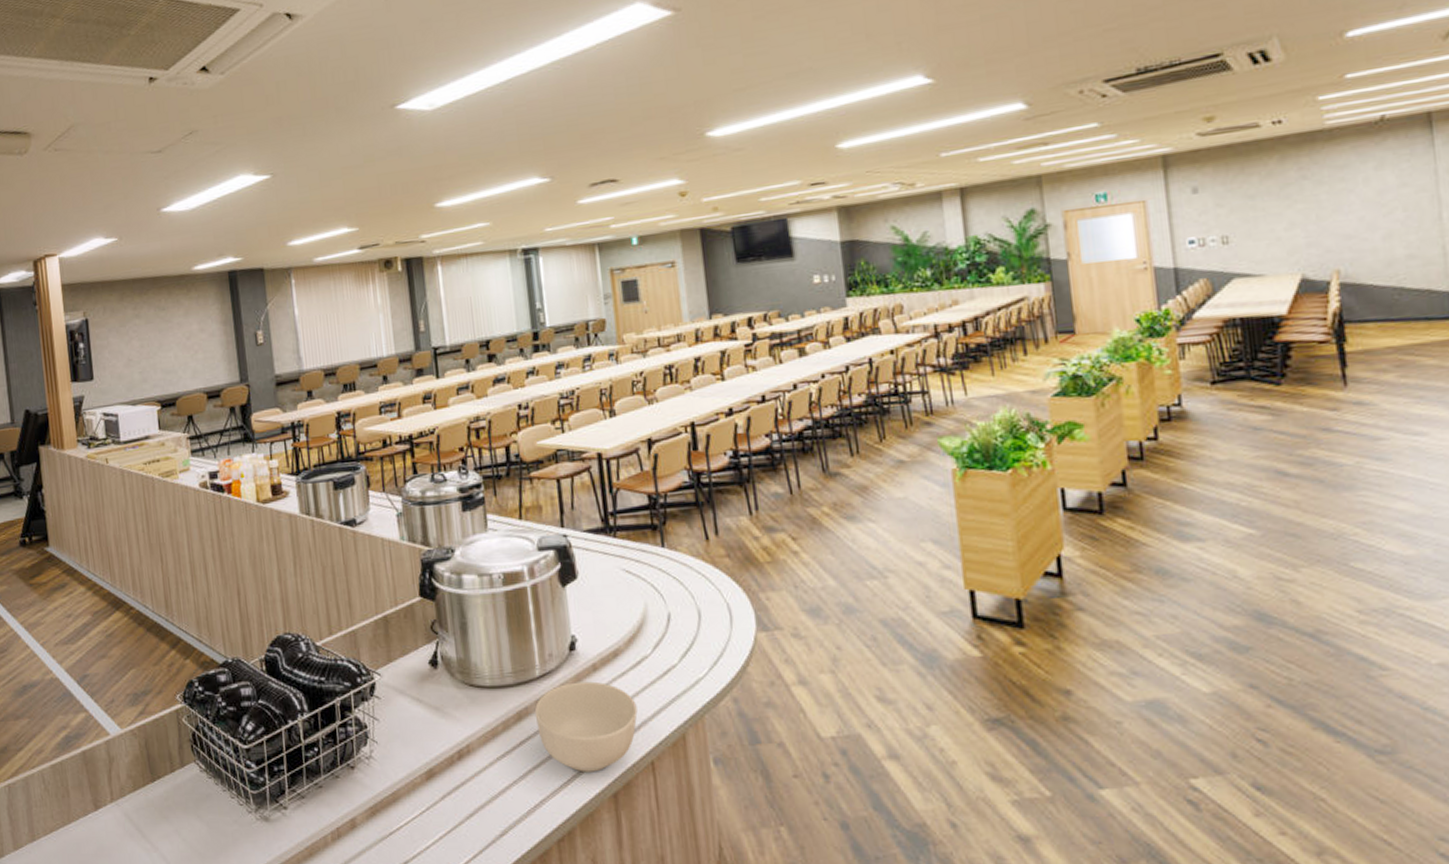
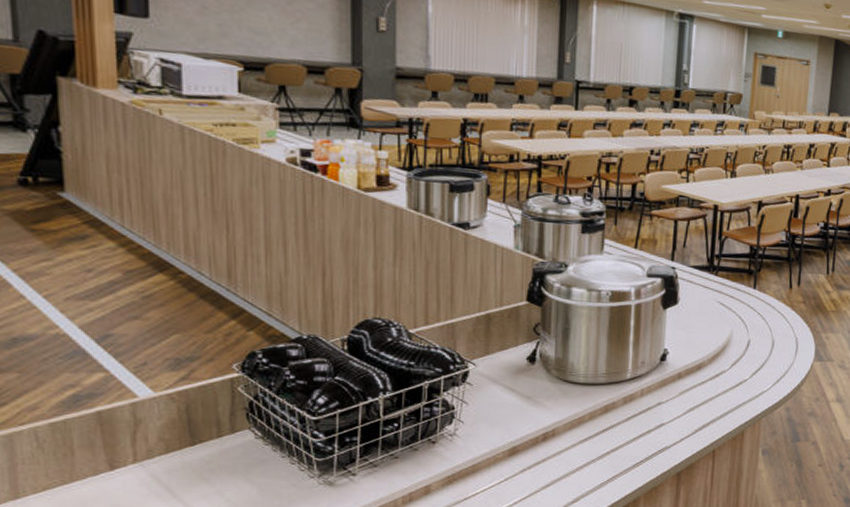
bowl: present [534,681,638,772] -> none [620,386,710,456]

